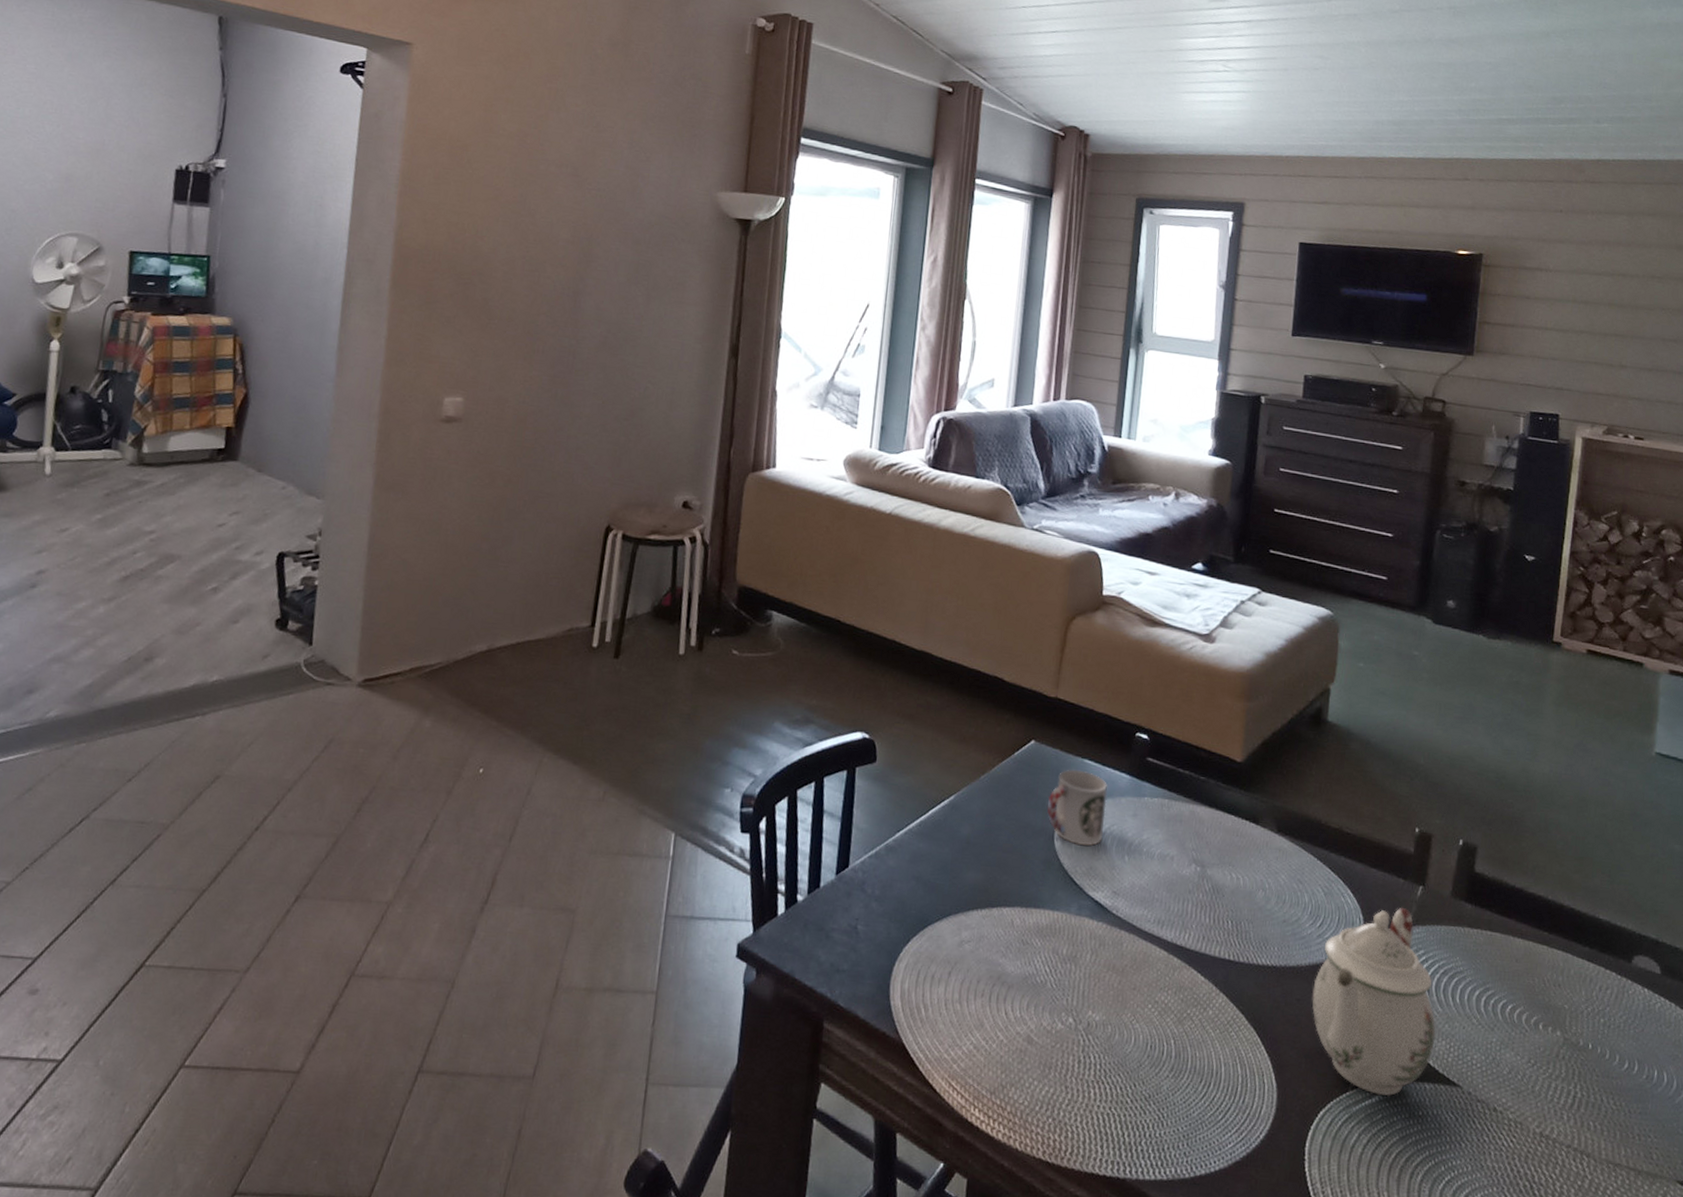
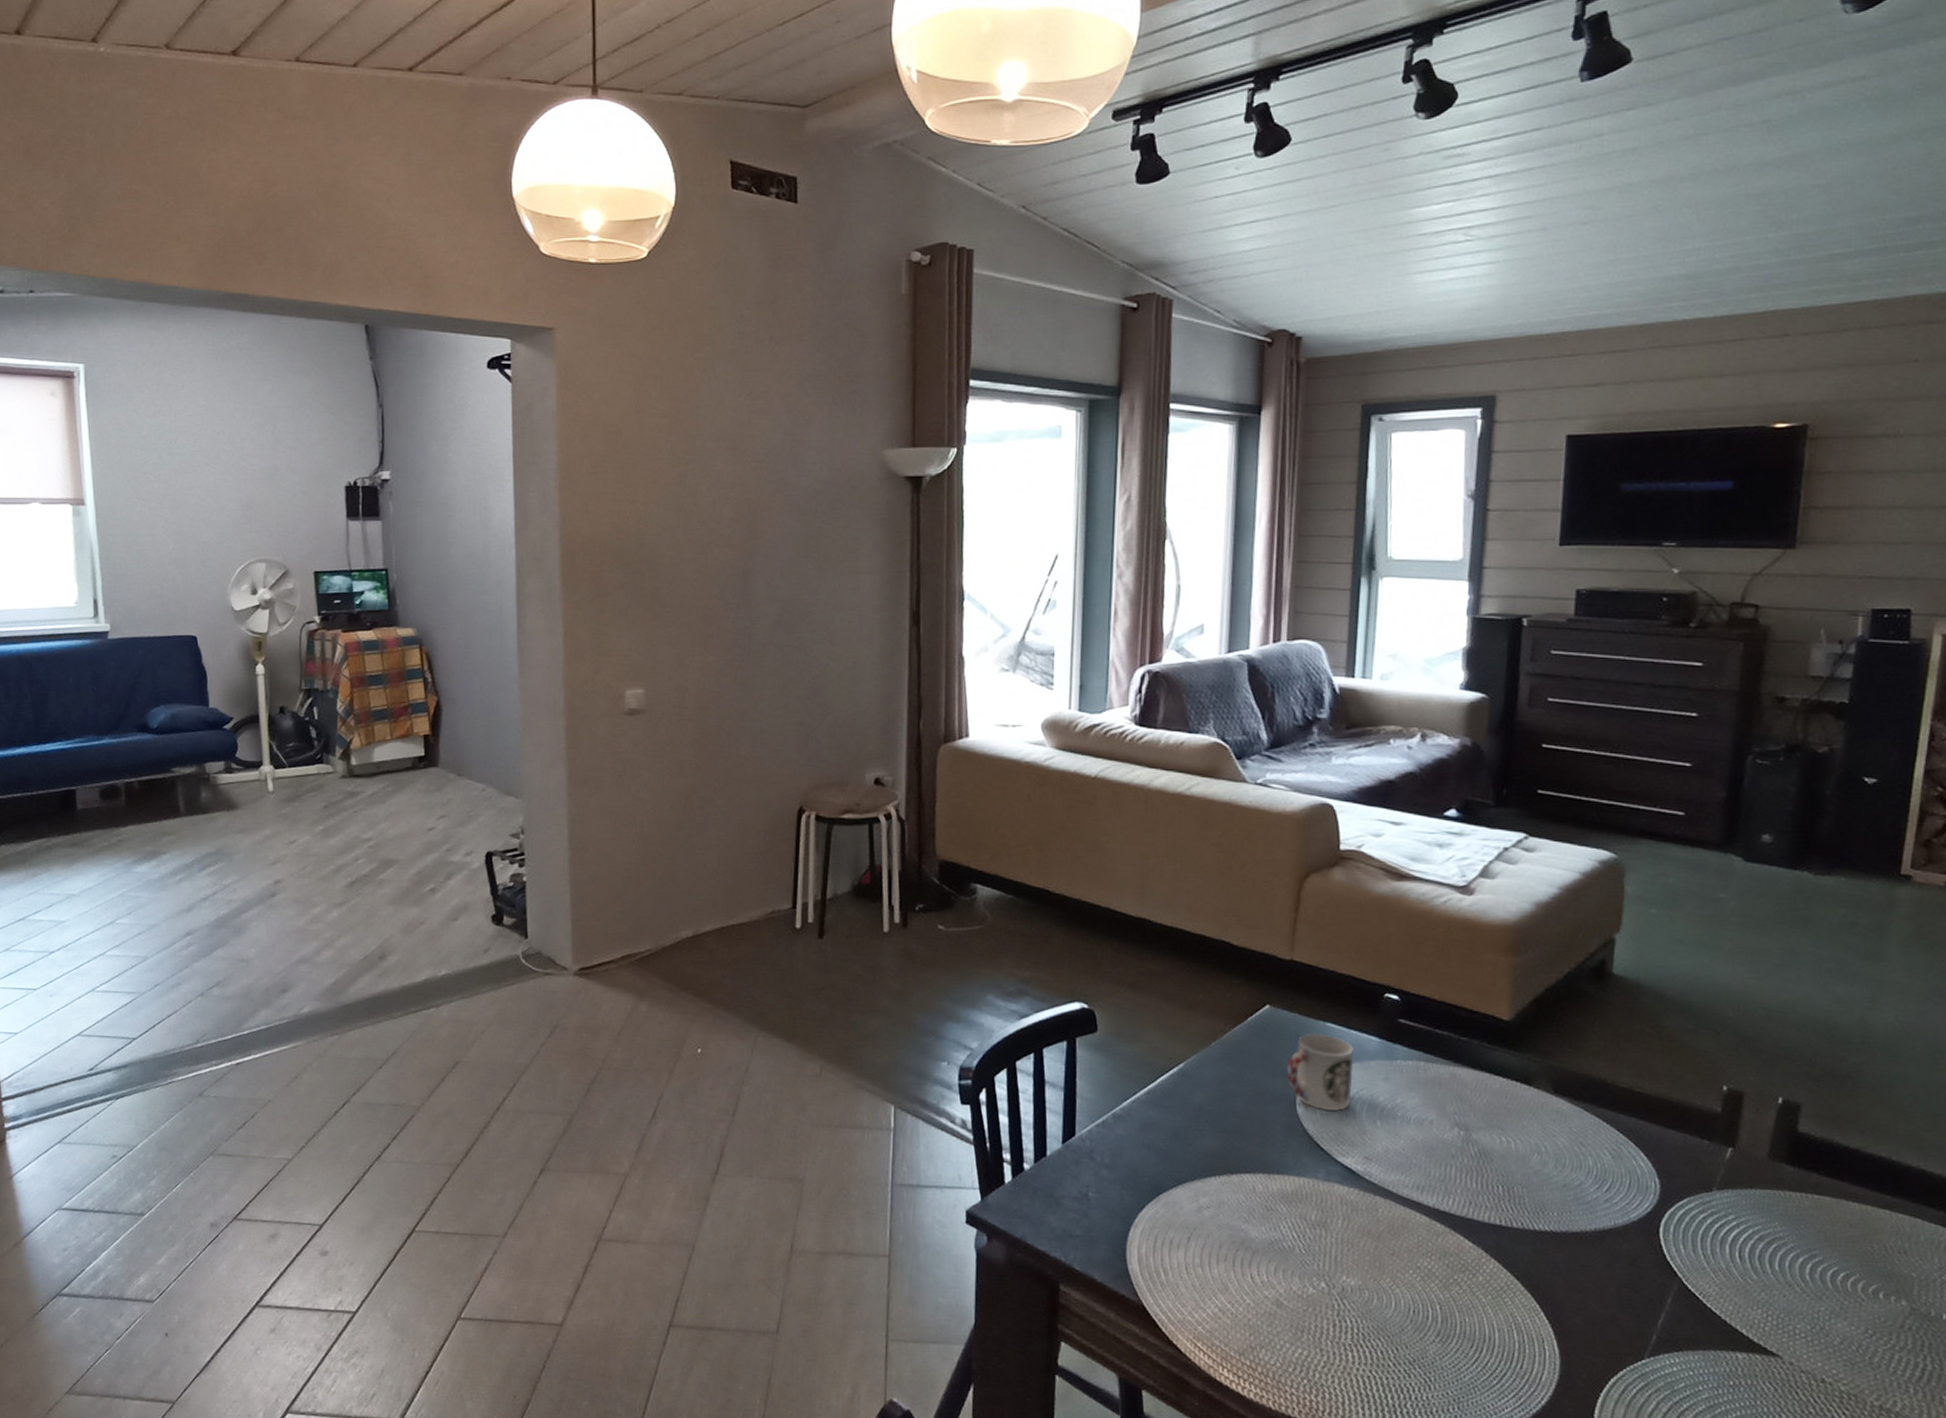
teapot: present [1312,908,1436,1097] -> none [1599,1171,1750,1366]

